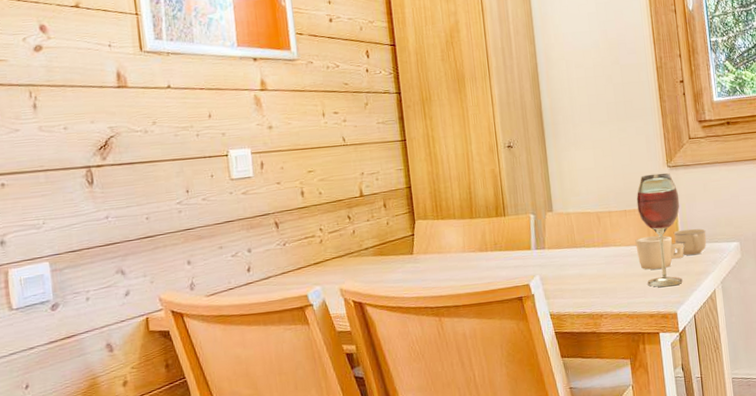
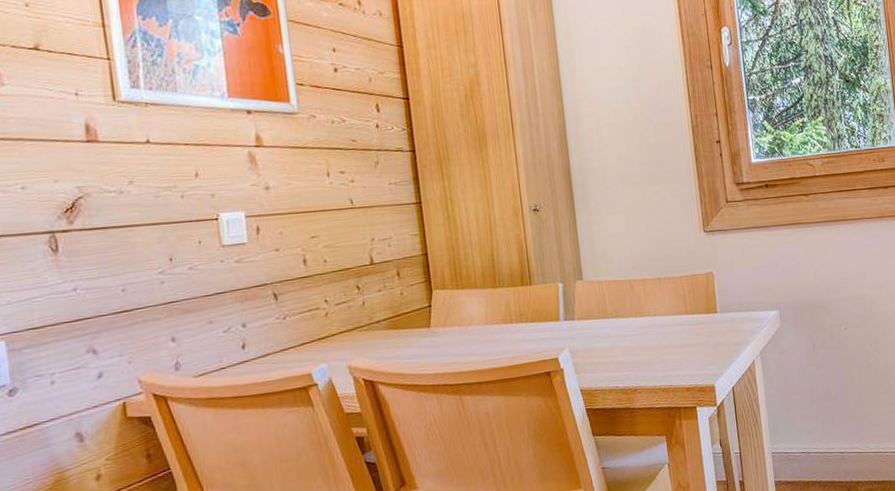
cup: present [635,235,684,270] -> none [670,304,722,341]
wineglass: present [636,173,683,287] -> none [671,238,721,359]
cup: present [673,228,707,256] -> none [710,296,745,325]

